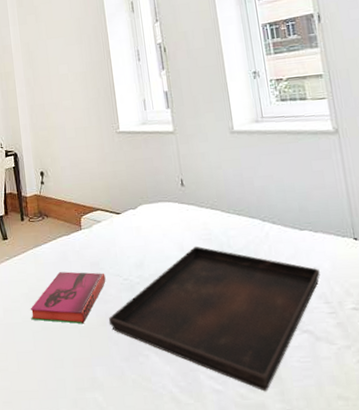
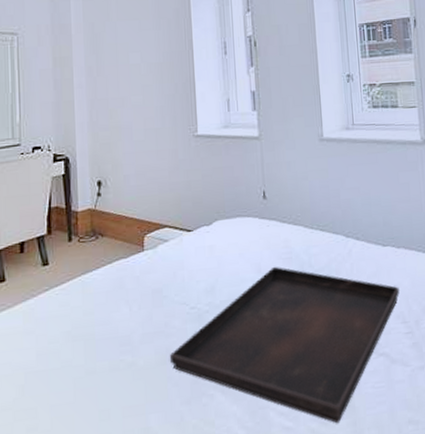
hardback book: present [30,271,106,324] -> none [72,301,170,365]

